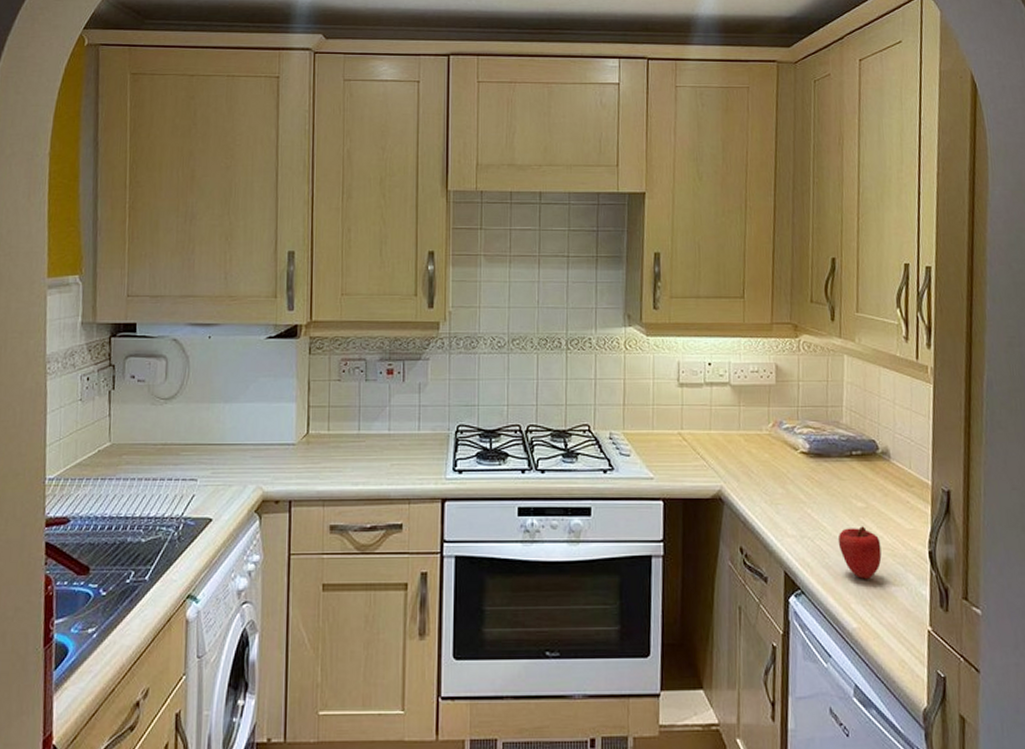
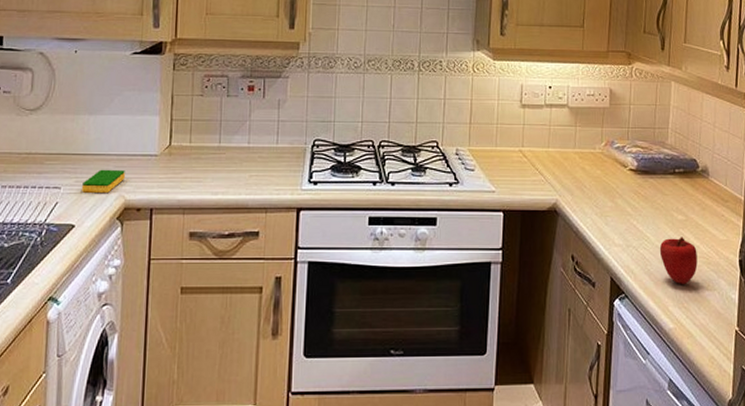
dish sponge: none [219,459,262,484] -> present [82,169,125,193]

